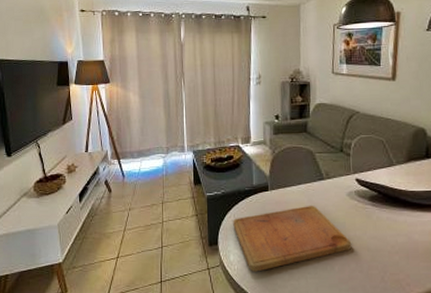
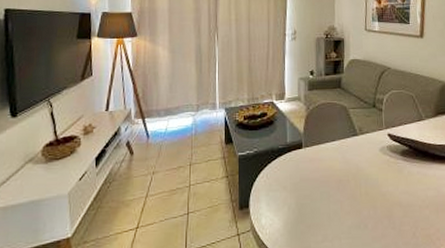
cutting board: present [233,205,352,272] -> none [265,161,385,235]

